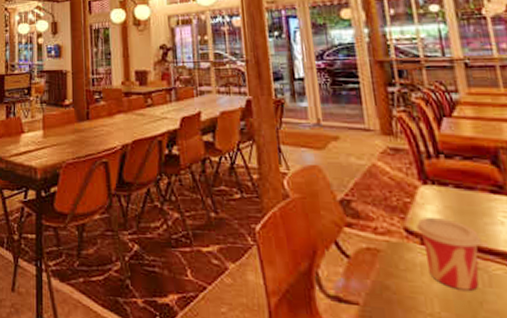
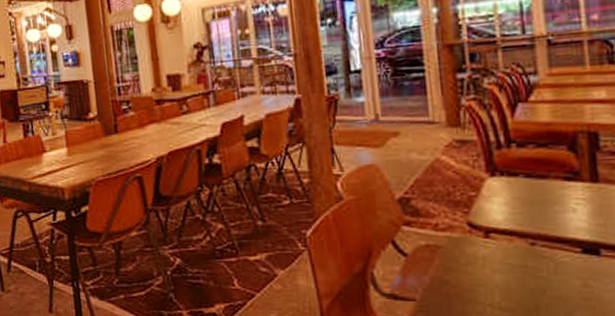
cup: present [415,216,482,291] -> none [480,209,550,279]

